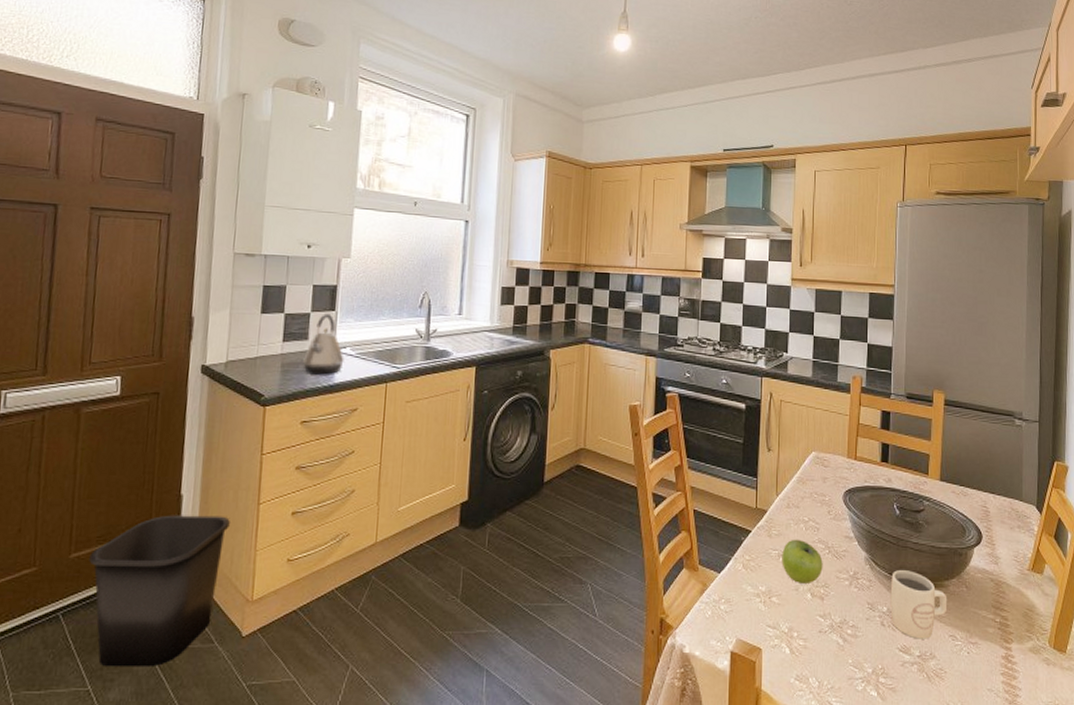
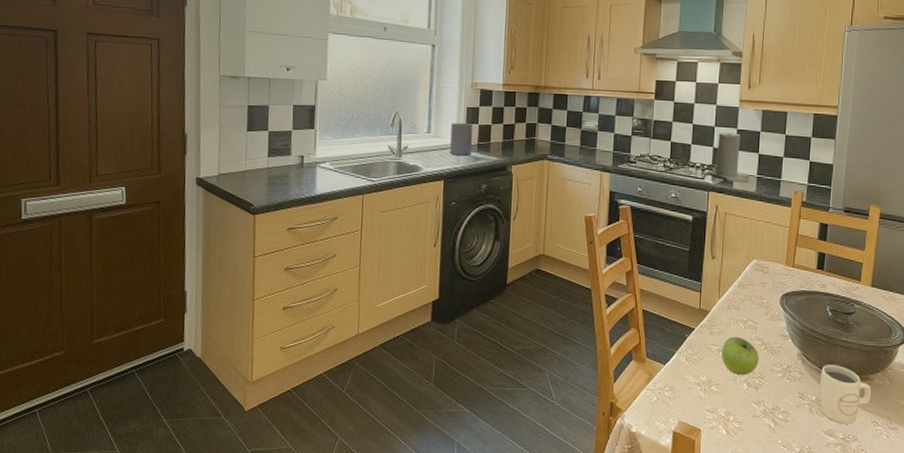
waste bin: present [89,515,230,666] -> none [109,308,229,434]
kettle: present [303,313,344,375] -> none [287,131,324,187]
canister: none [483,303,509,341] -> present [450,122,473,157]
paper towel: none [761,313,804,367] -> present [709,132,749,182]

